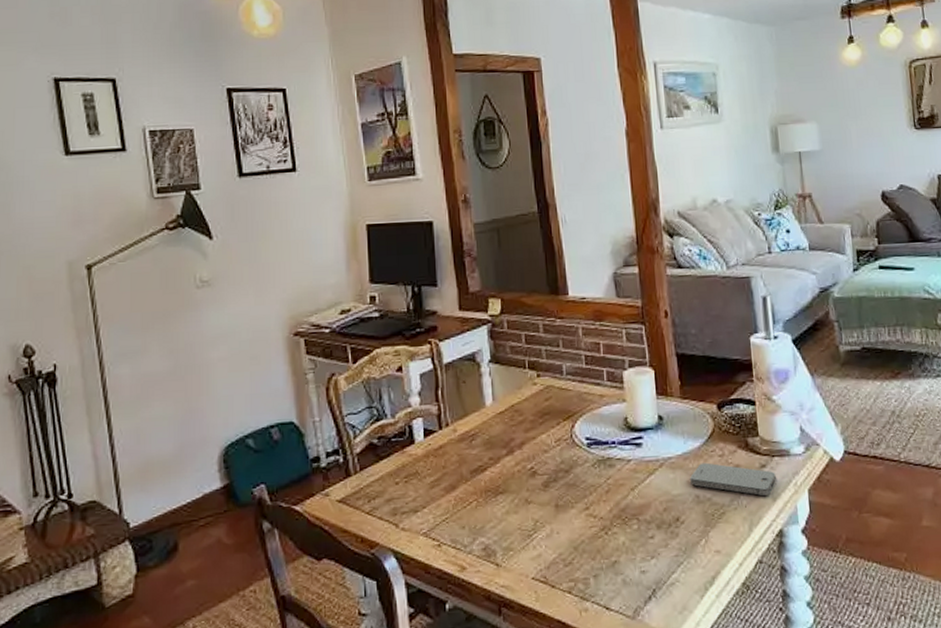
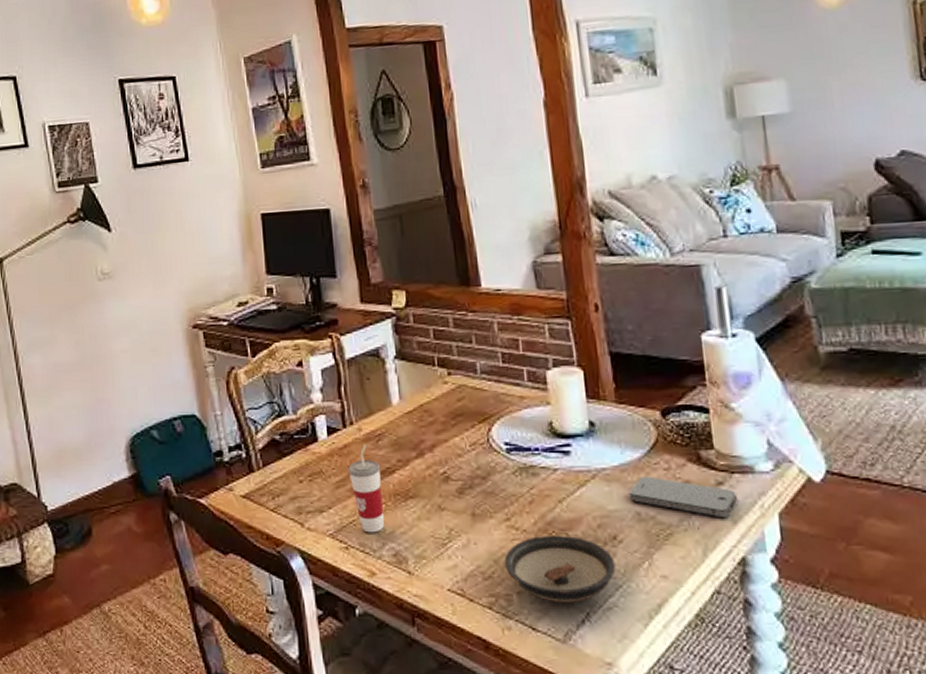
cup: none [443,444,476,530] -> present [348,444,385,533]
saucer: none [583,520,678,583] -> present [504,534,616,604]

